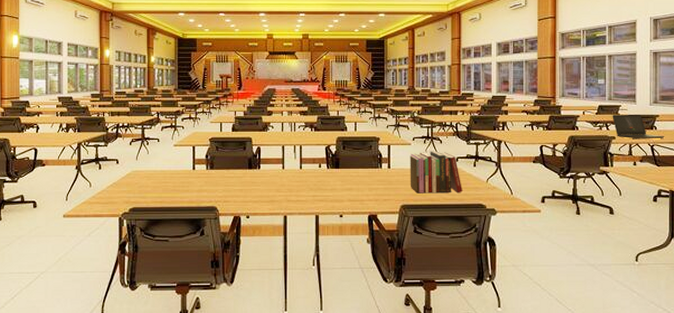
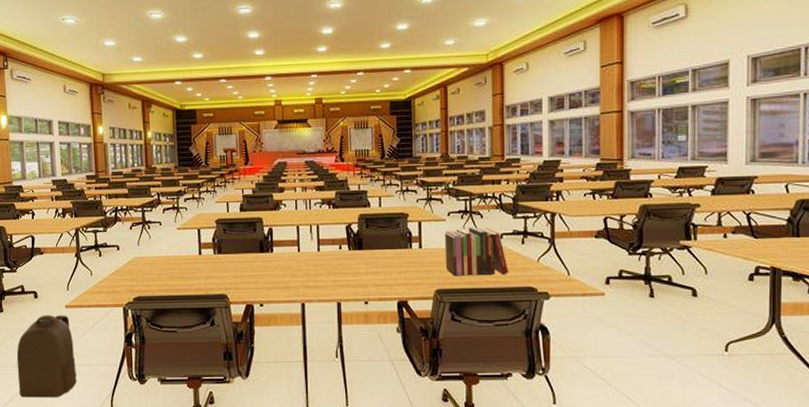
backpack: none [11,223,70,304] -> present [16,314,77,398]
laptop computer: present [612,115,665,139] -> none [696,177,765,207]

